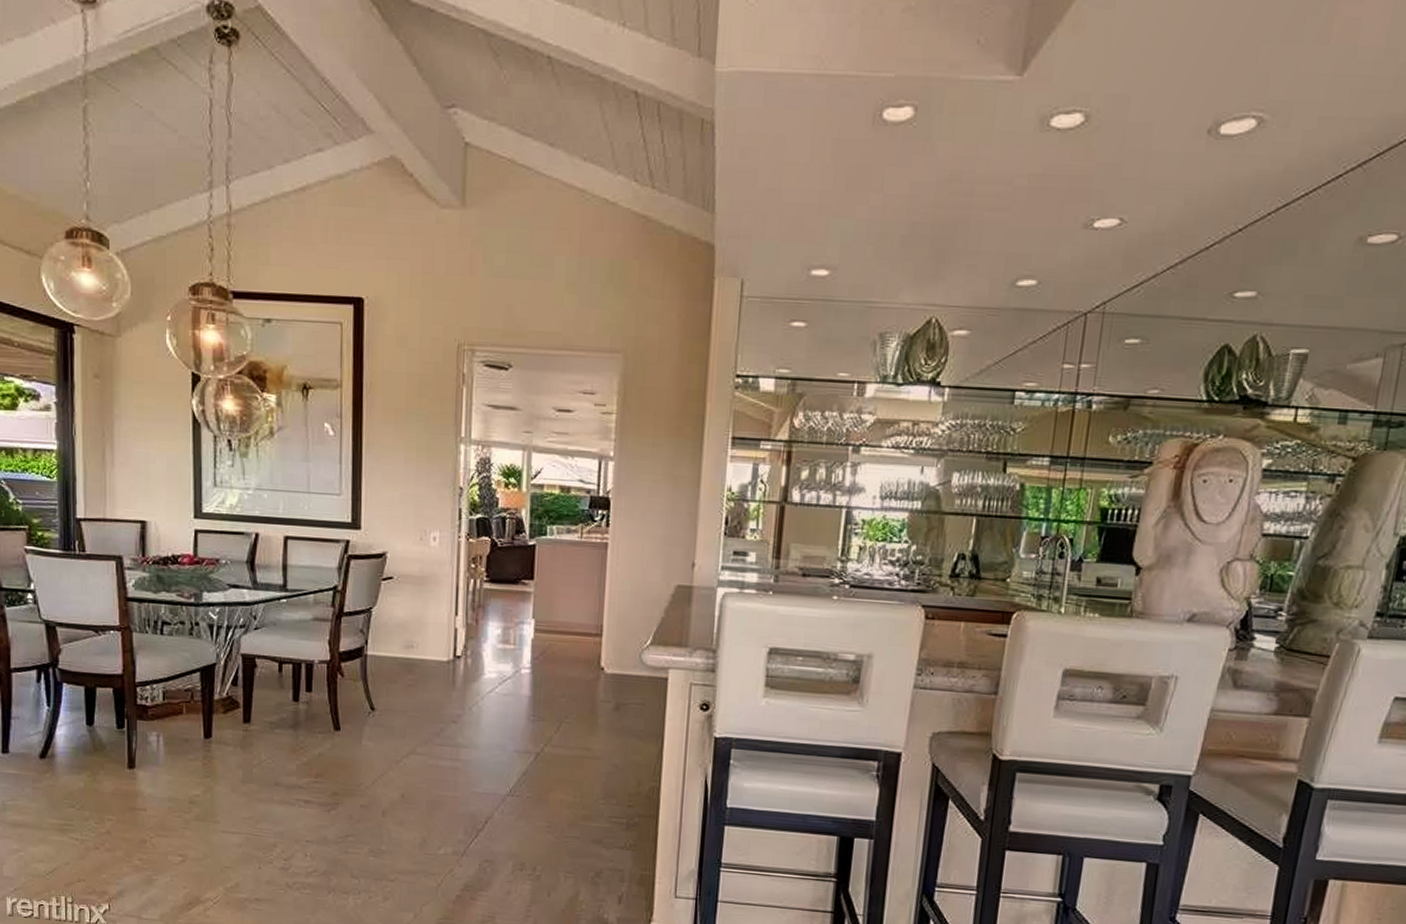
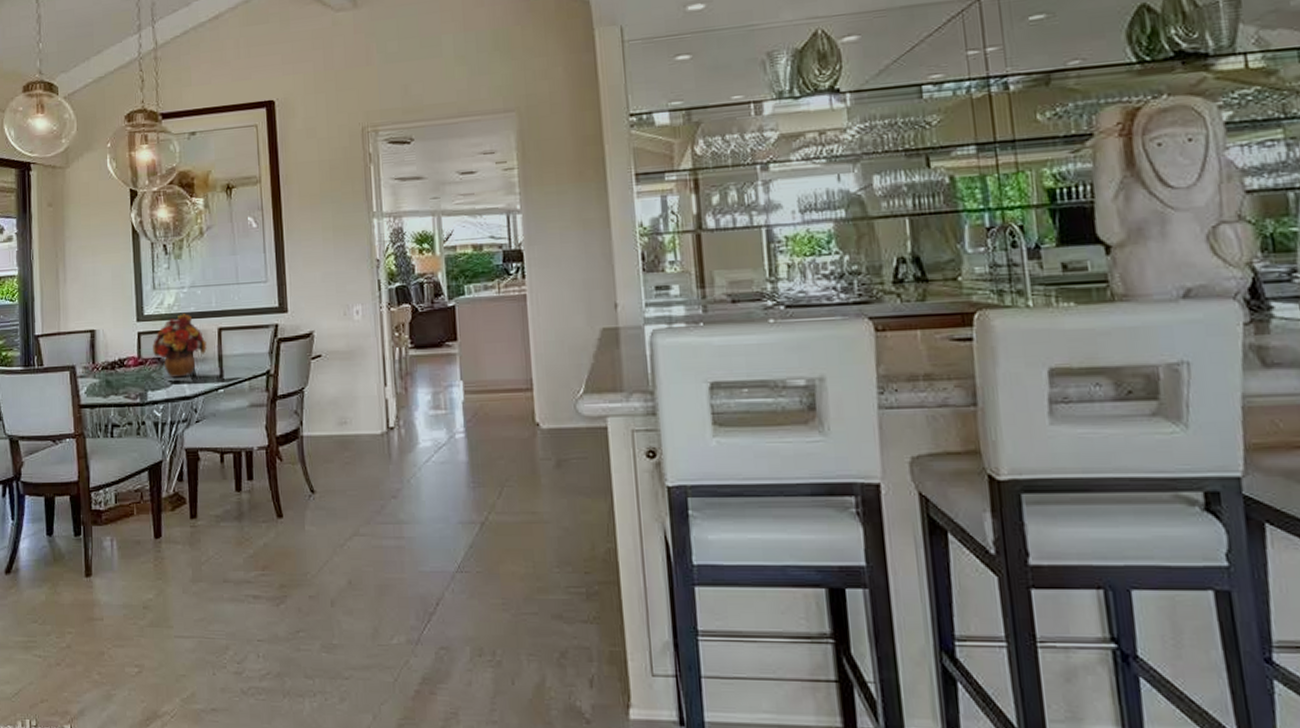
flower arrangement: none [211,515,270,582] -> present [153,312,207,378]

